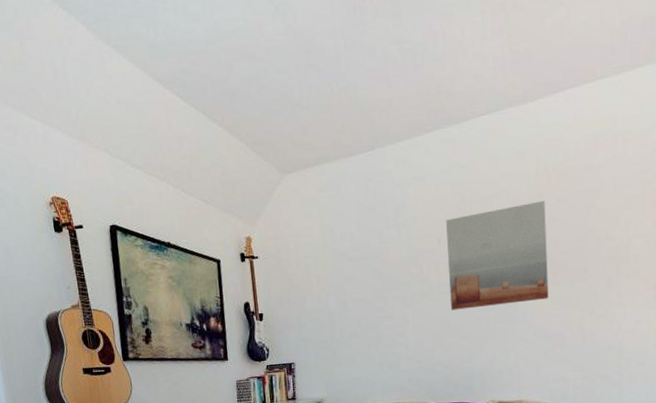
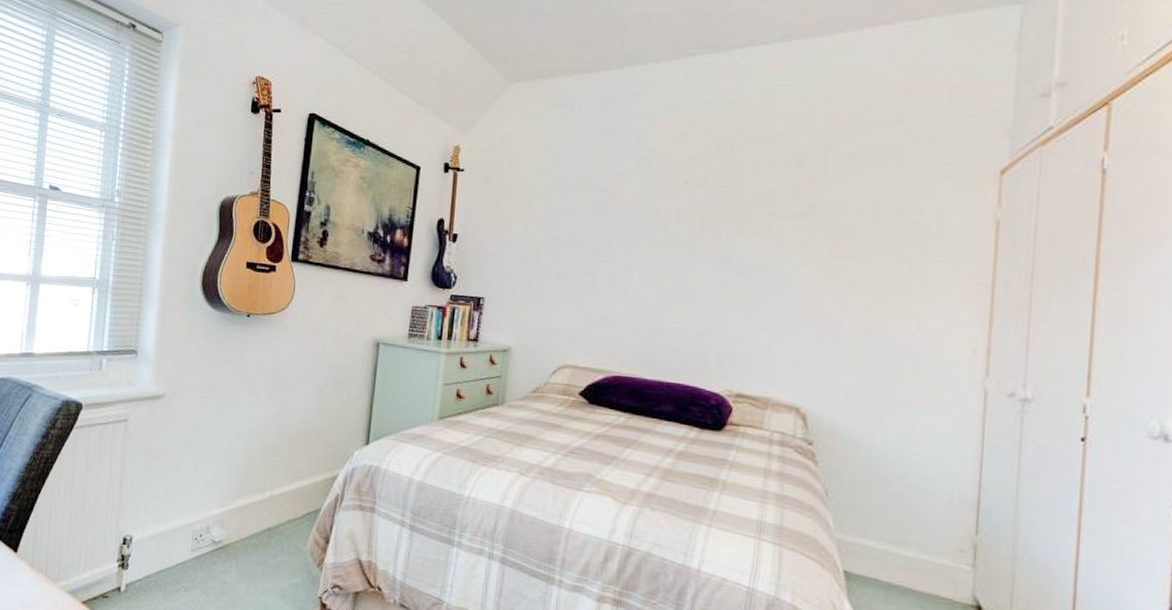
wall art: present [446,200,549,310] -> none [690,152,832,274]

